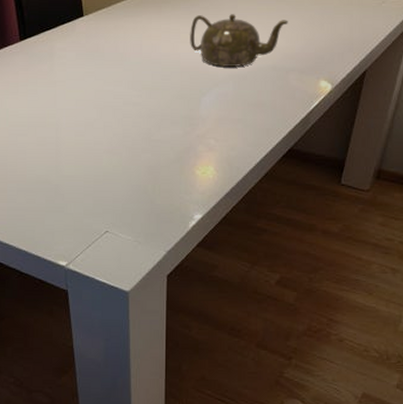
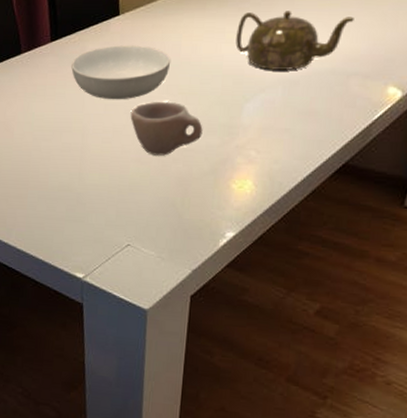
serving bowl: none [41,44,134,96] -> present [71,45,171,100]
cup: none [100,96,167,147] -> present [130,101,203,156]

